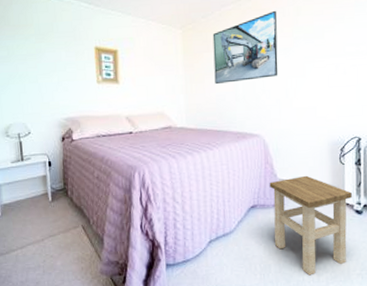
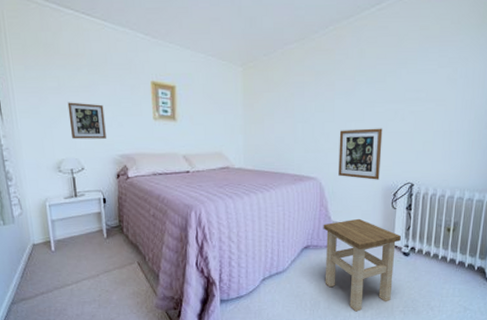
picture frame: none [16,69,52,105] -> present [67,102,106,139]
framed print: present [212,10,279,84] -> none [274,51,340,125]
wall art: none [280,82,325,135] -> present [338,128,383,180]

